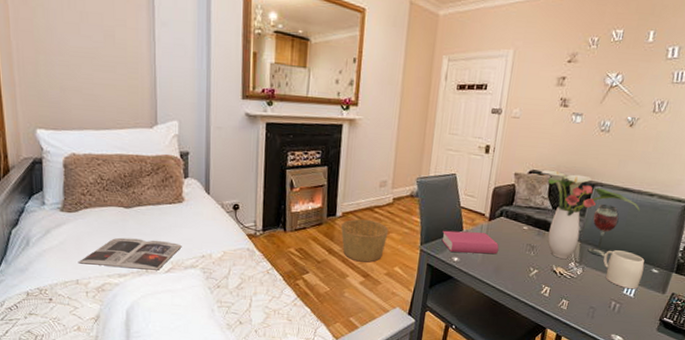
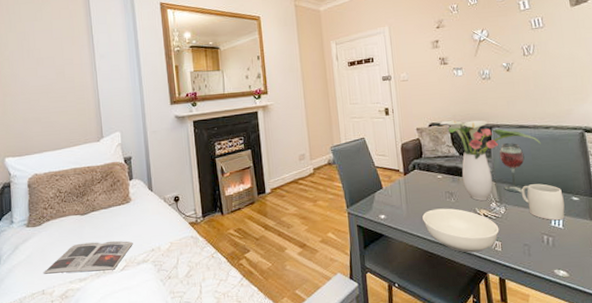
basket: present [341,219,389,263] -> none [272,191,316,233]
book: present [441,230,499,255] -> none [364,187,420,210]
bowl: none [496,259,571,307] -> present [422,208,499,253]

